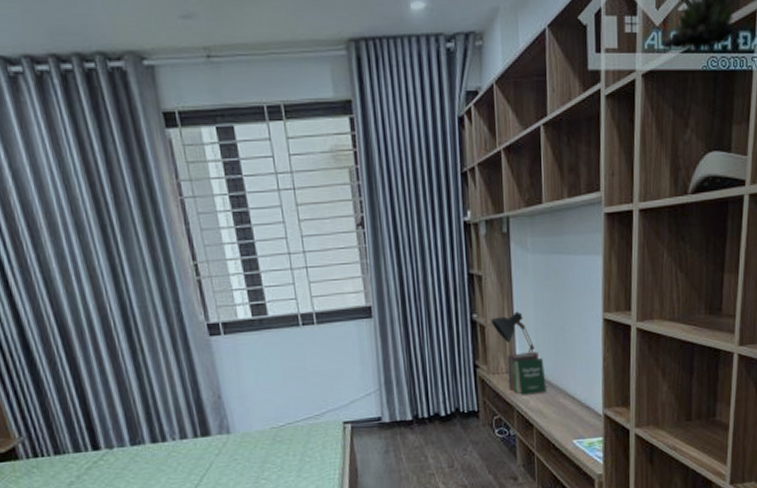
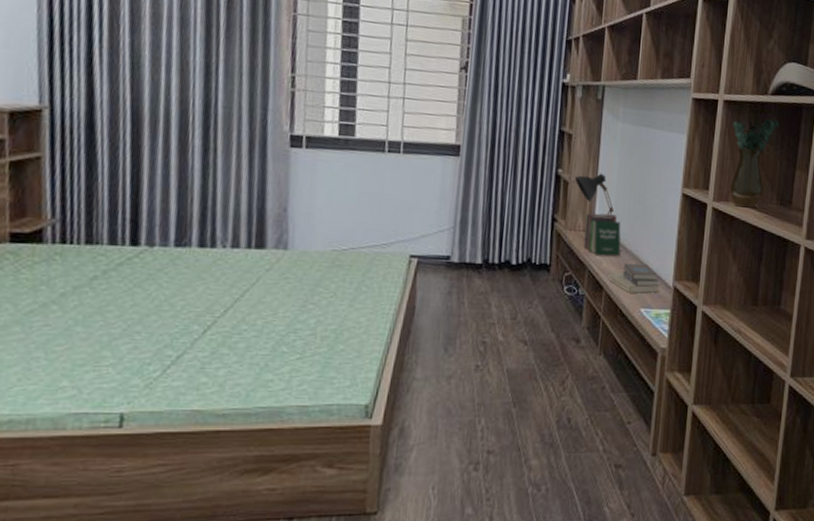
books: none [538,396,590,428] -> present [609,263,660,294]
vase: none [651,218,703,323] -> present [729,116,780,208]

